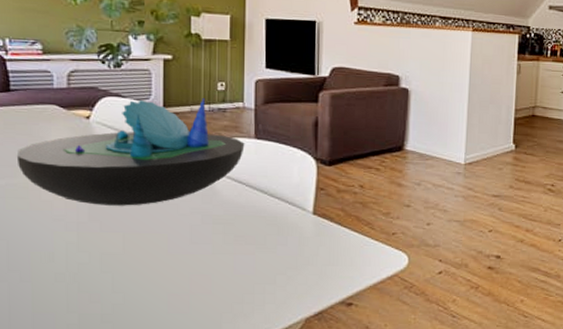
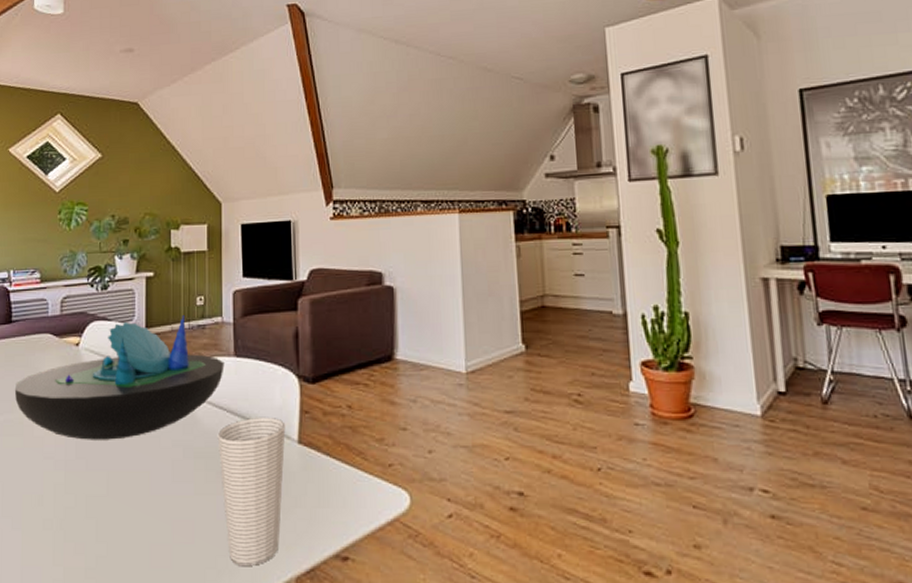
cup: none [236,191,302,310] -> present [217,416,286,566]

